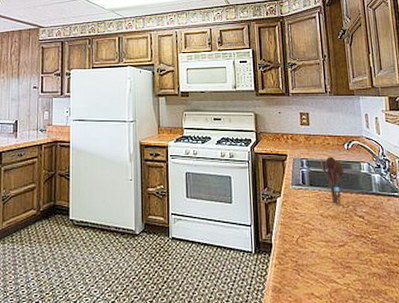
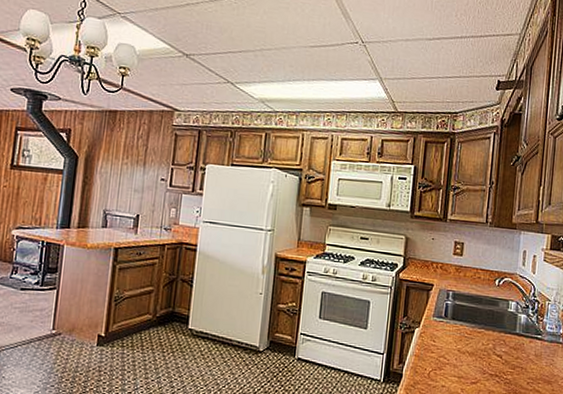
utensil holder: present [321,156,344,204] -> none [467,291,491,341]

